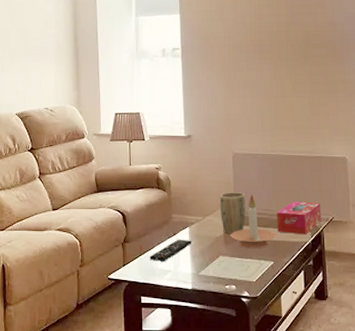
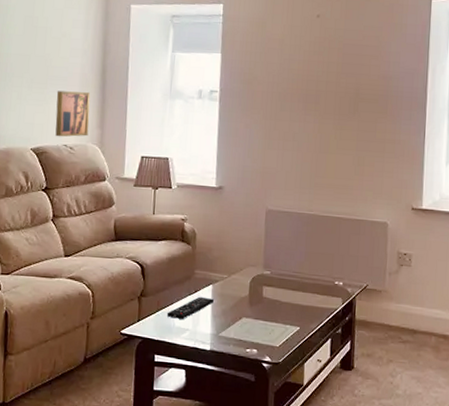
wall art: none [35,59,66,101] -> present [55,90,91,137]
plant pot: present [219,192,246,234] -> none [247,250,276,296]
candle holder: present [230,195,278,249] -> none [256,255,307,313]
tissue box: present [277,201,321,235] -> none [307,264,356,301]

